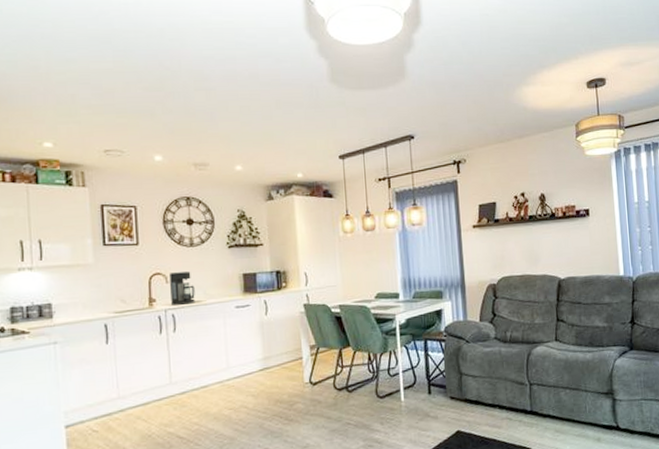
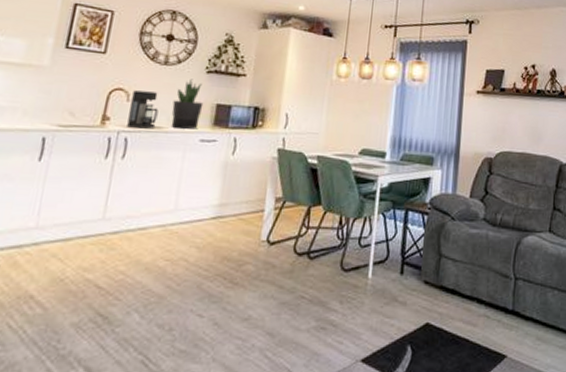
planter: none [205,255,232,300] -> present [171,79,204,129]

